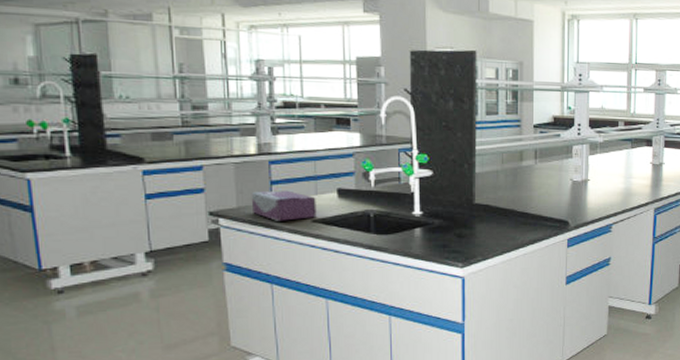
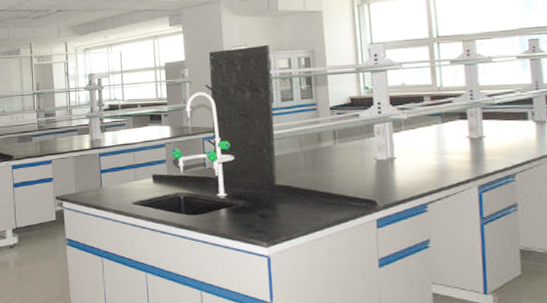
tissue box: present [251,190,317,221] -> none [86,177,136,204]

